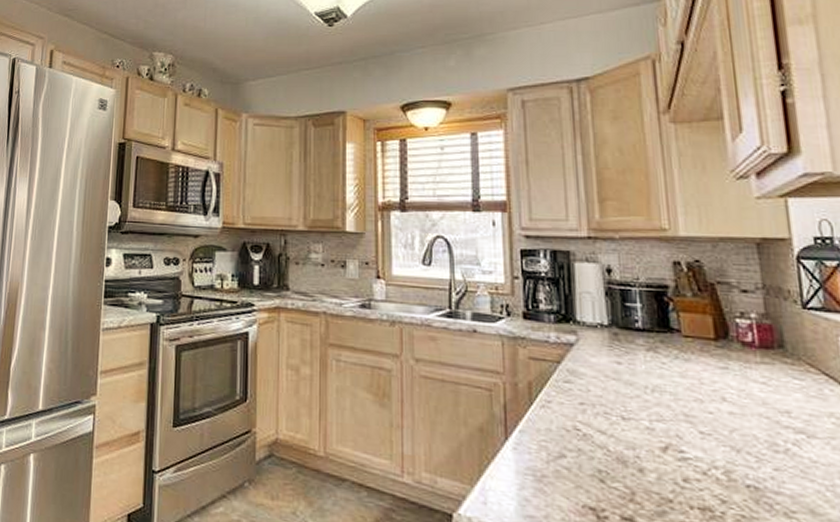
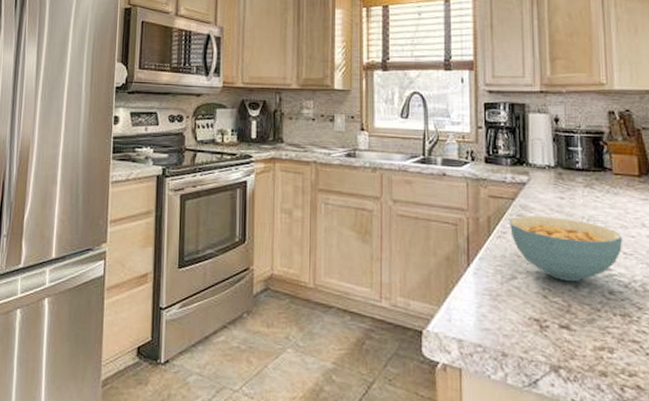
cereal bowl: none [554,382,699,465] -> present [509,215,623,282]

